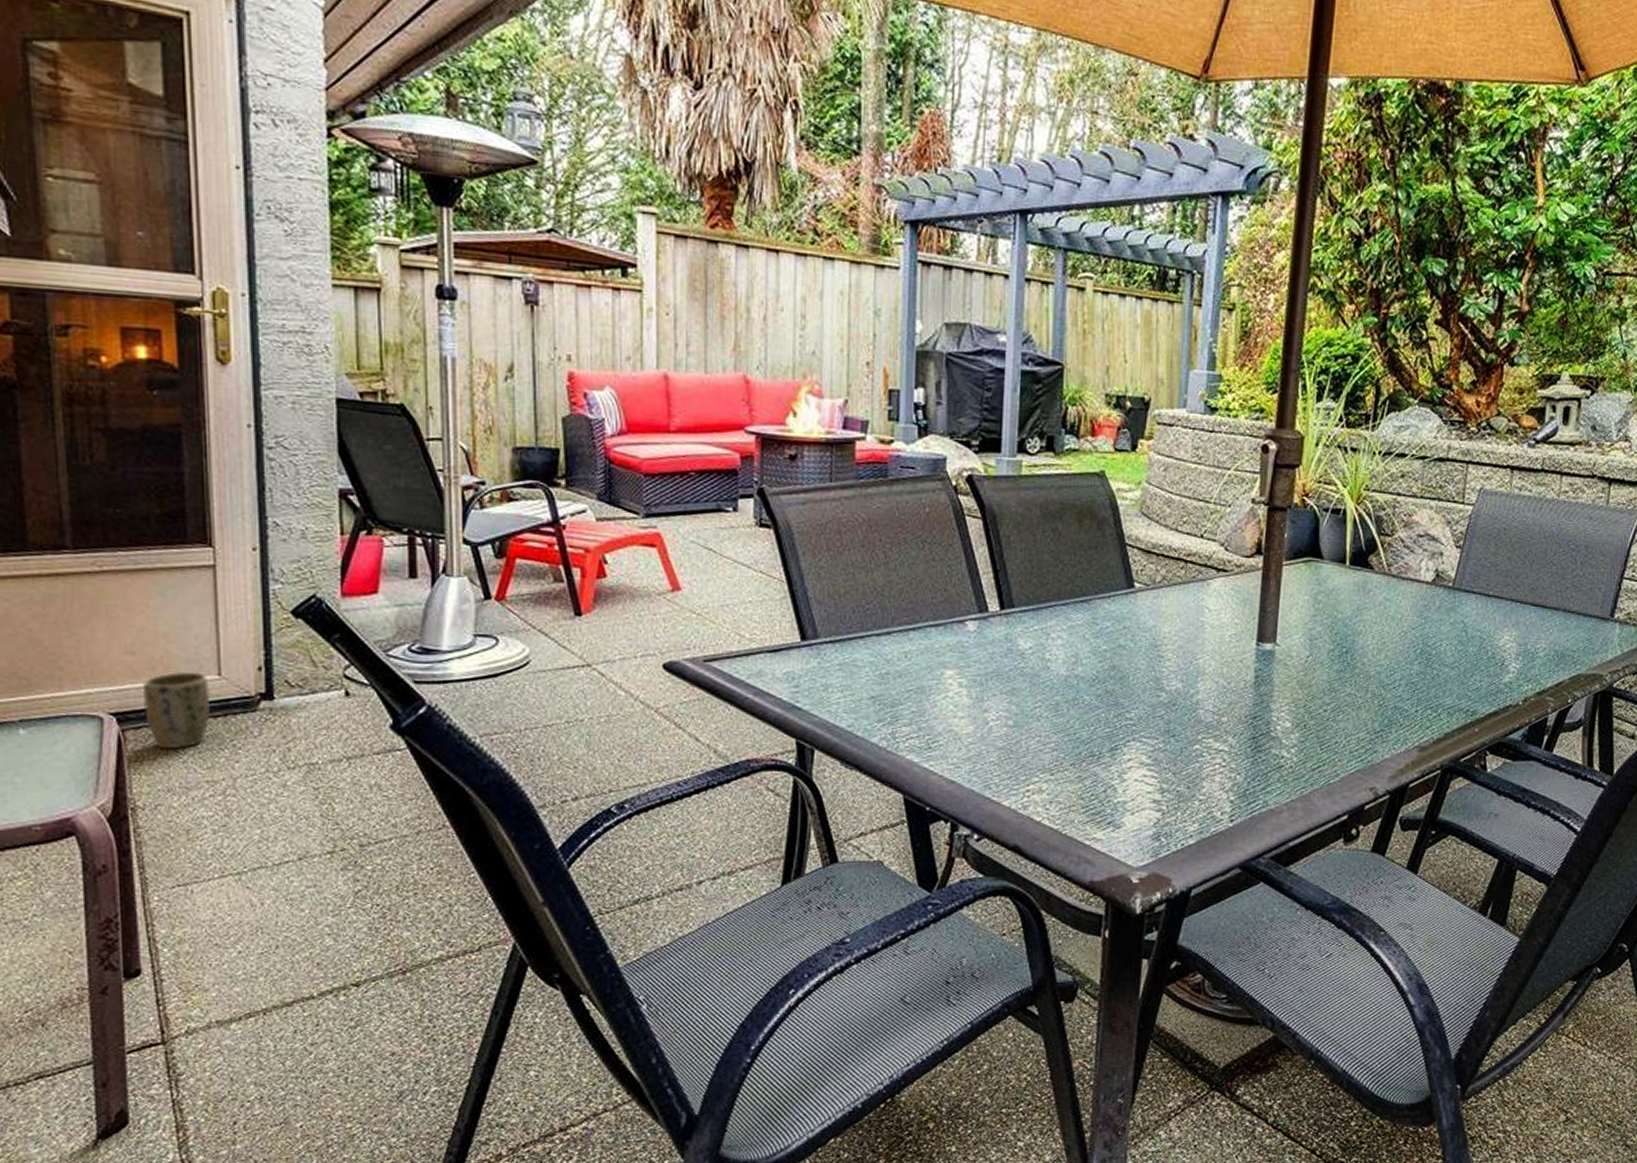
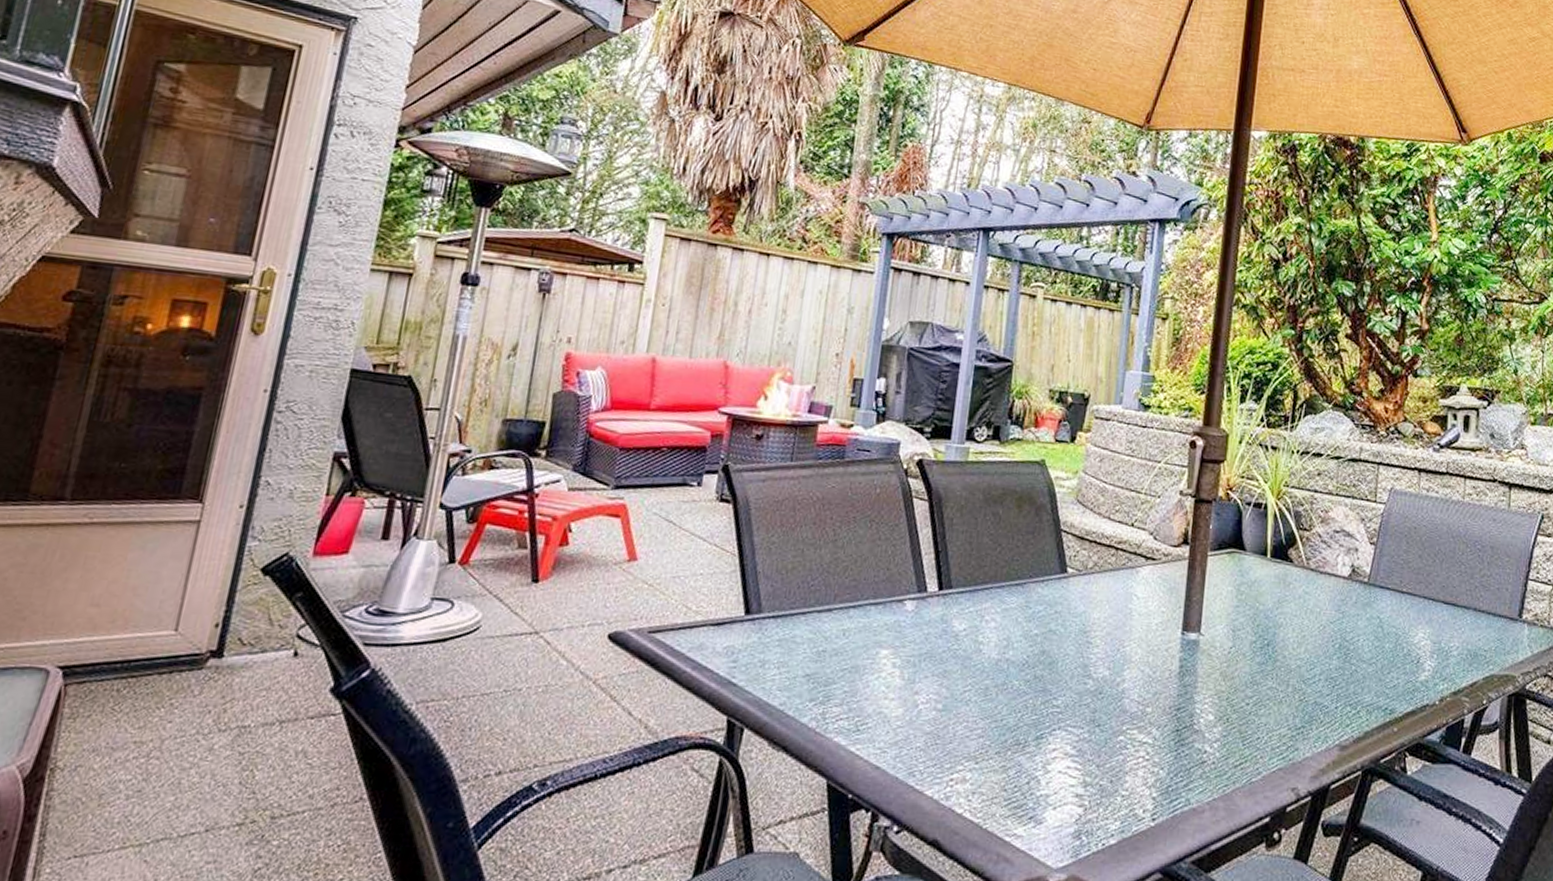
plant pot: present [142,671,212,750] -> none [90,626,164,707]

